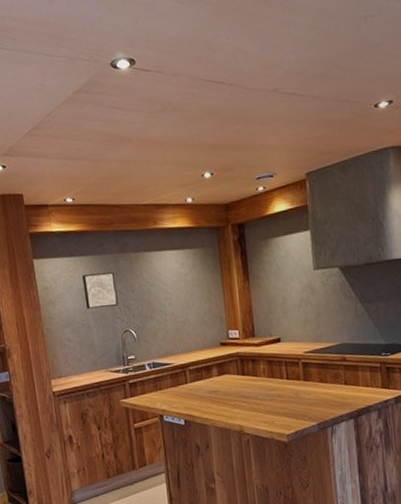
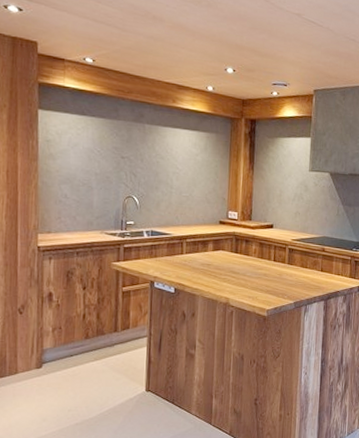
wall art: present [82,272,118,310] -> none [90,135,126,171]

